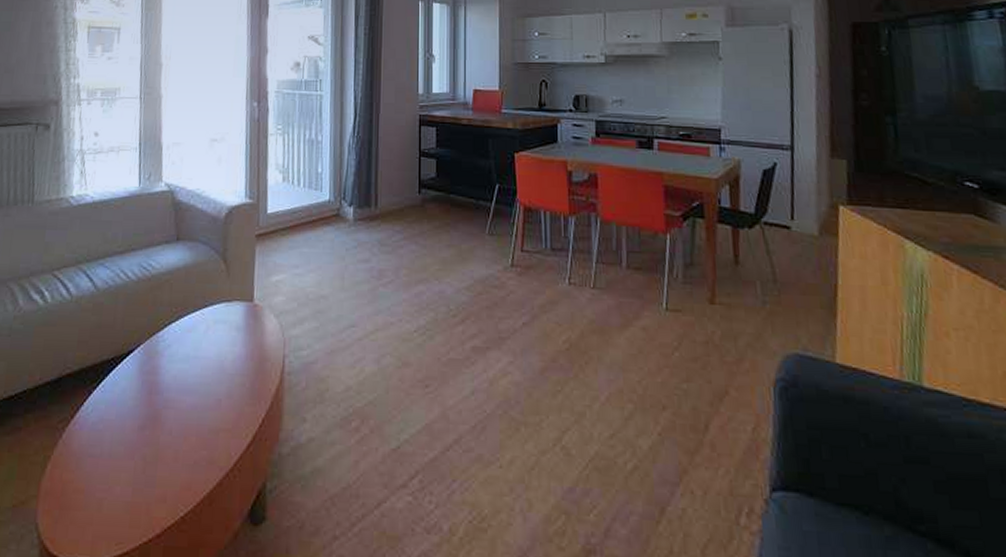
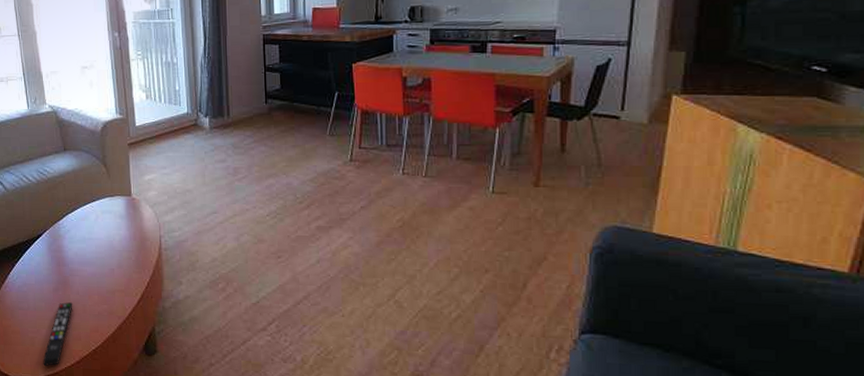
remote control: none [109,445,162,544] -> present [43,301,73,367]

